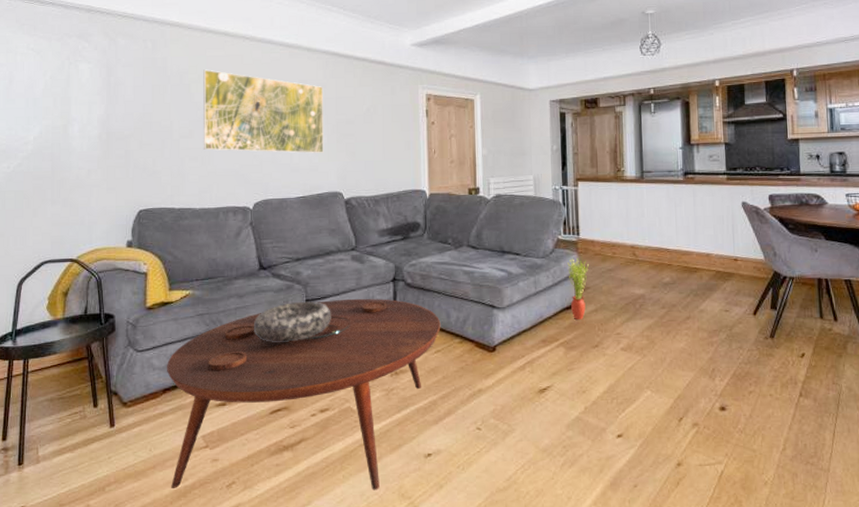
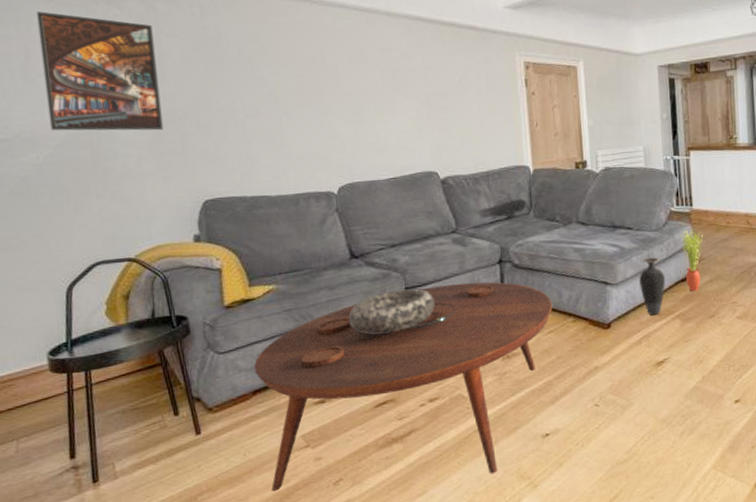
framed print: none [22,43,112,147] -> present [36,11,164,131]
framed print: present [203,69,324,153] -> none [265,38,414,131]
vase: none [525,283,550,342] -> present [639,257,665,316]

